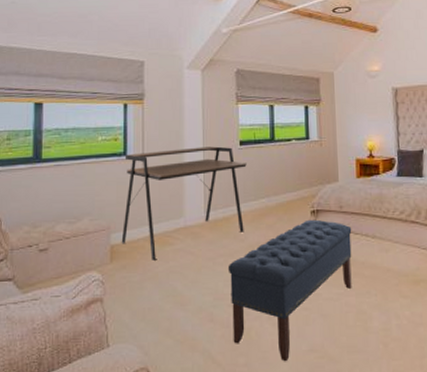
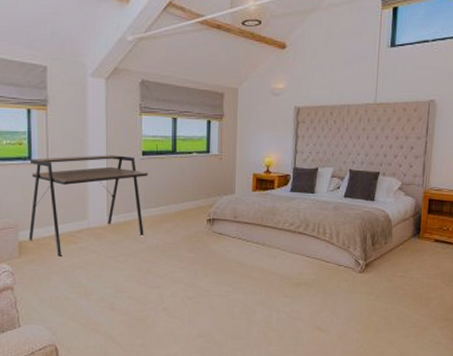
bench: present [227,219,352,362] -> none [128,227,244,344]

